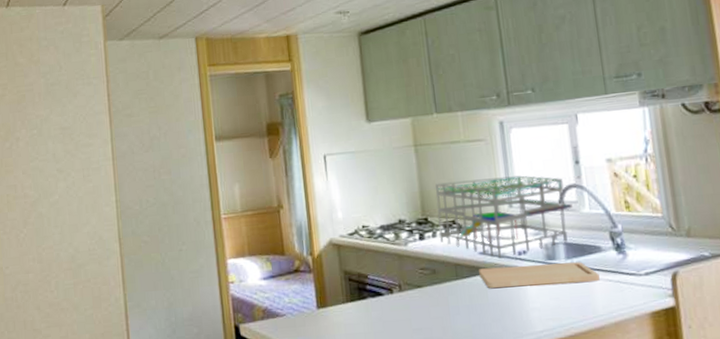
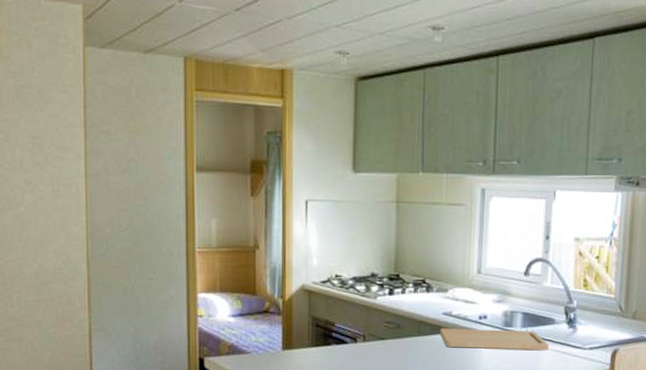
architectural model: present [435,175,573,259] -> none [408,242,536,320]

